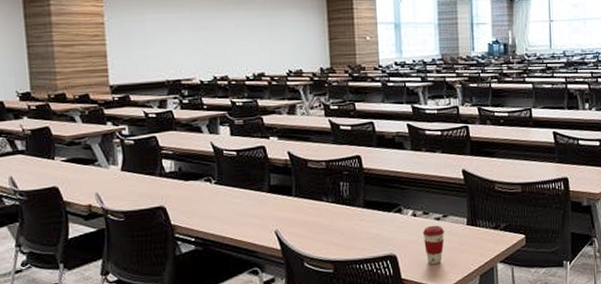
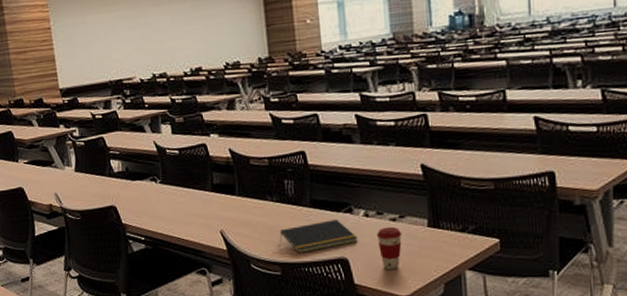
notepad: none [333,219,406,252] -> present [279,220,358,254]

